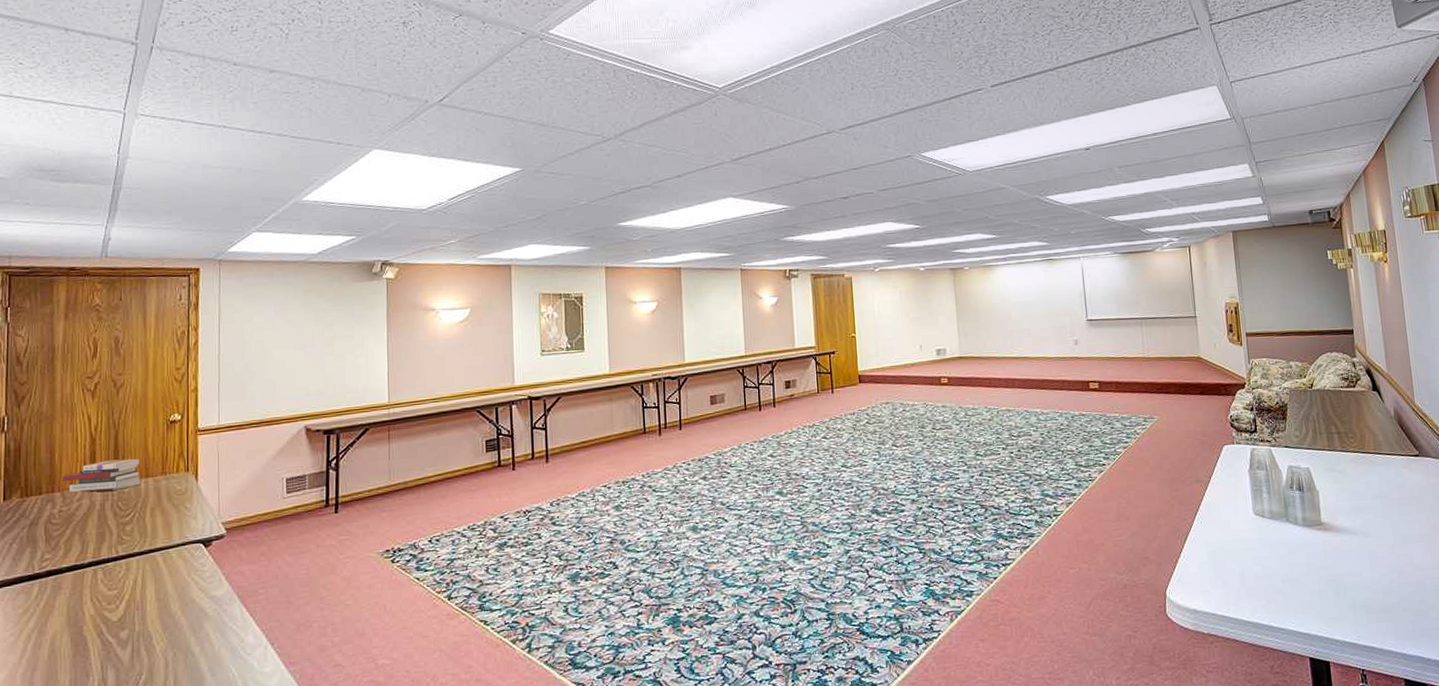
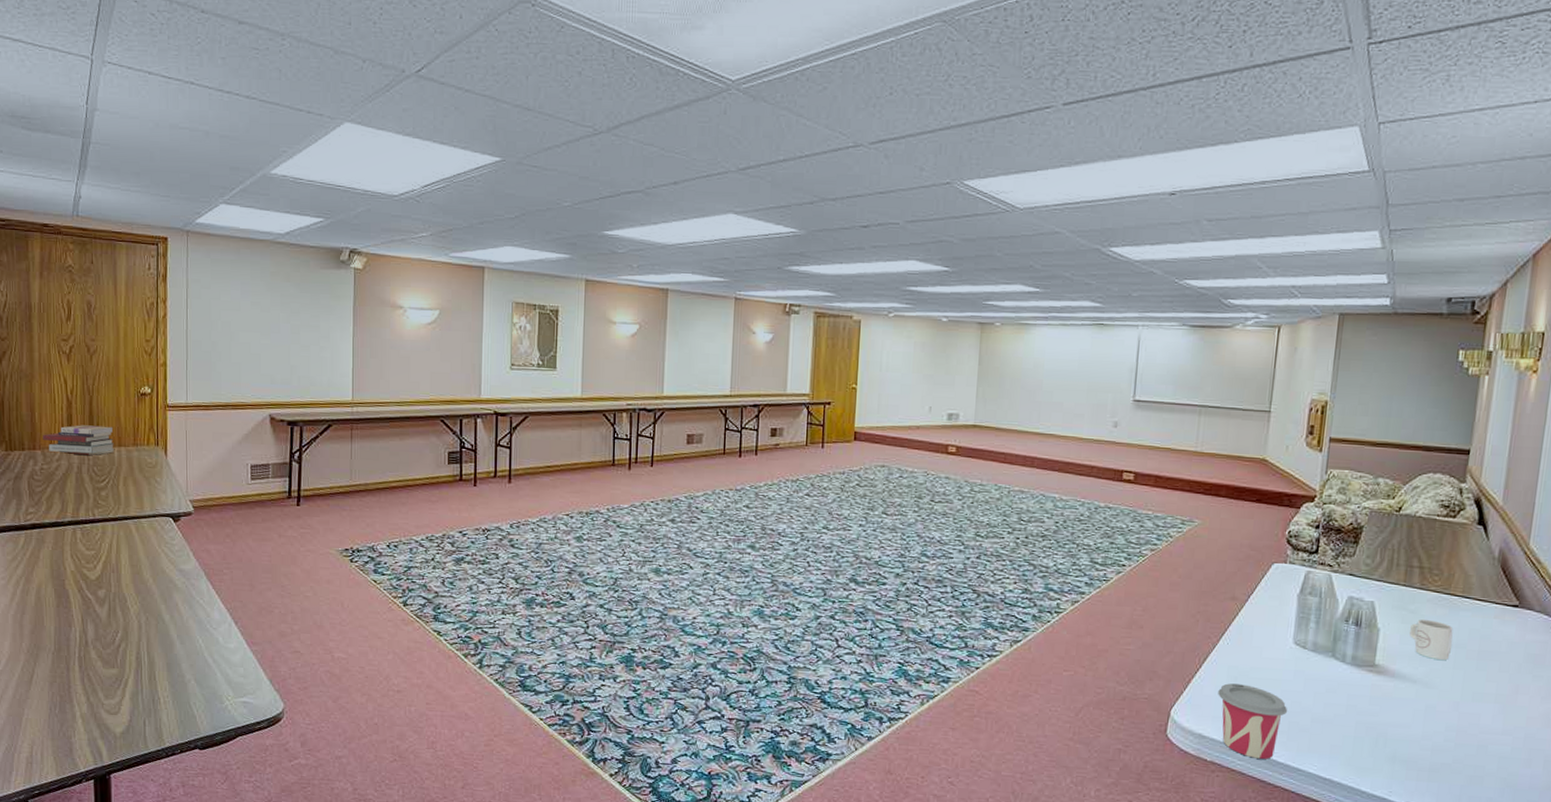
cup: none [1202,557,1262,625] -> present [1218,683,1288,759]
mug: none [1342,476,1378,512] -> present [1409,619,1453,661]

